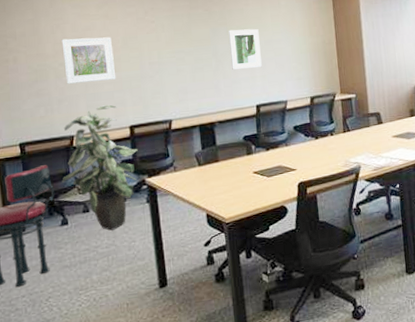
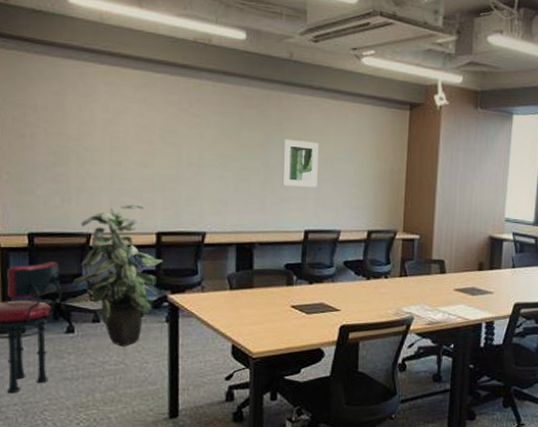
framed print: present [61,37,116,84] -> none [88,120,148,176]

